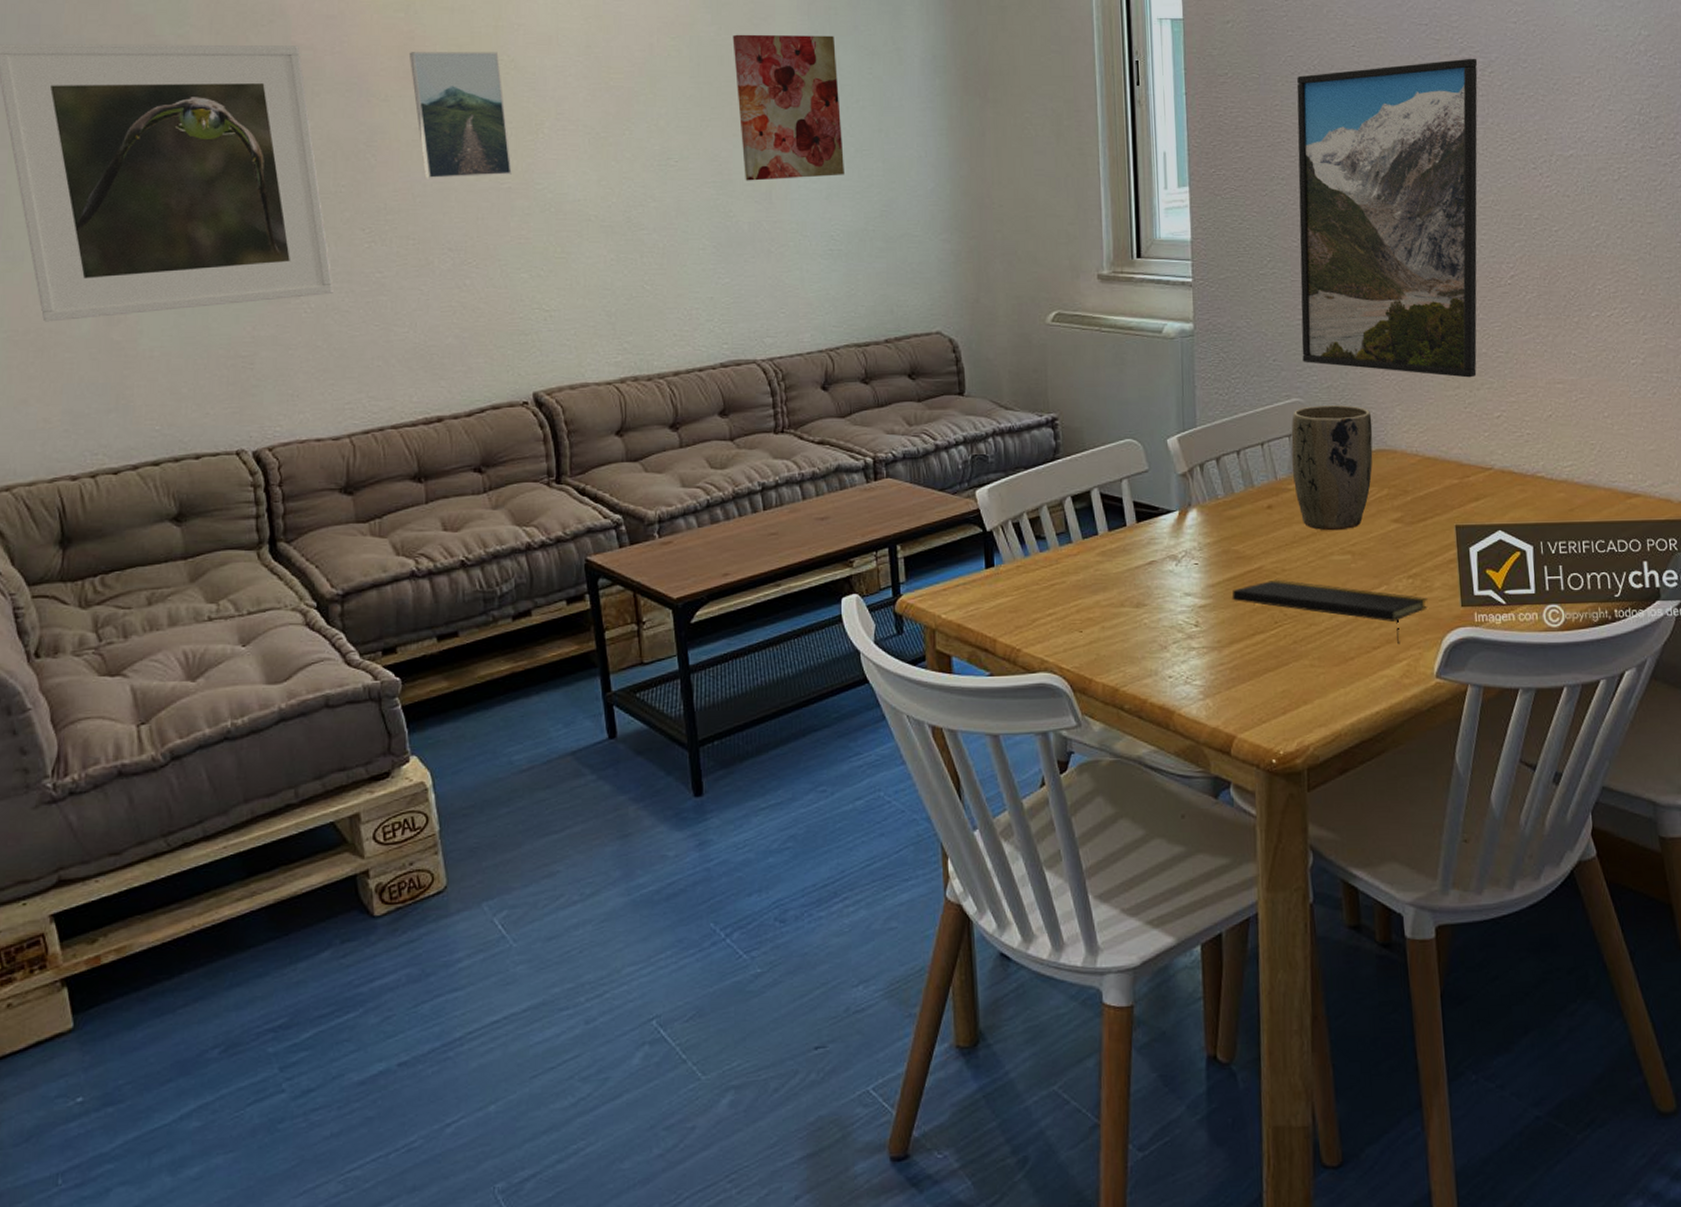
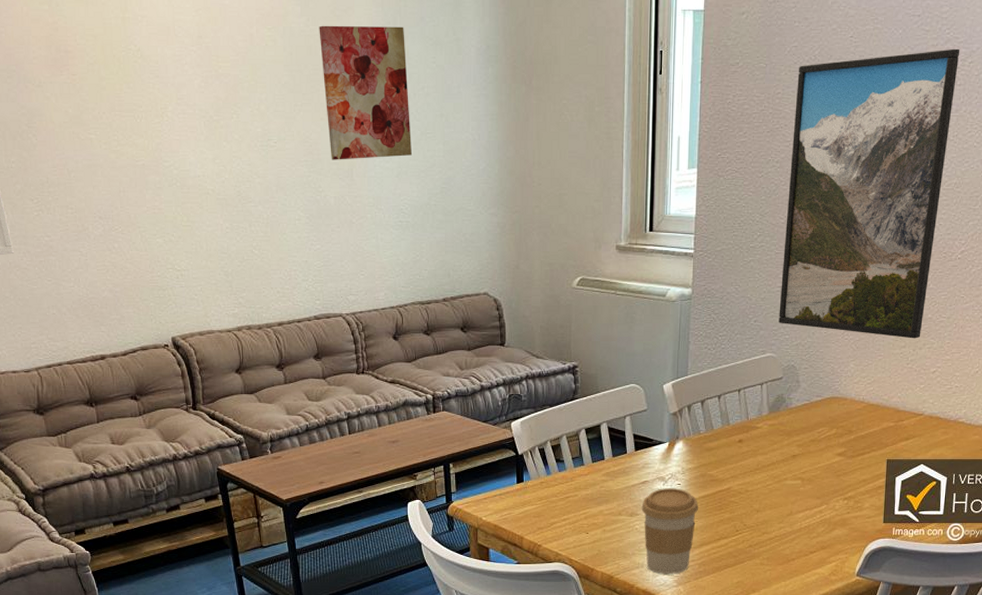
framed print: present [409,52,512,179] -> none [54,42,144,157]
coffee cup: none [1150,569,1223,683] -> present [641,488,698,574]
notepad: present [1232,579,1428,645] -> none [704,498,858,550]
plant pot: present [1291,405,1373,531] -> none [761,360,830,461]

